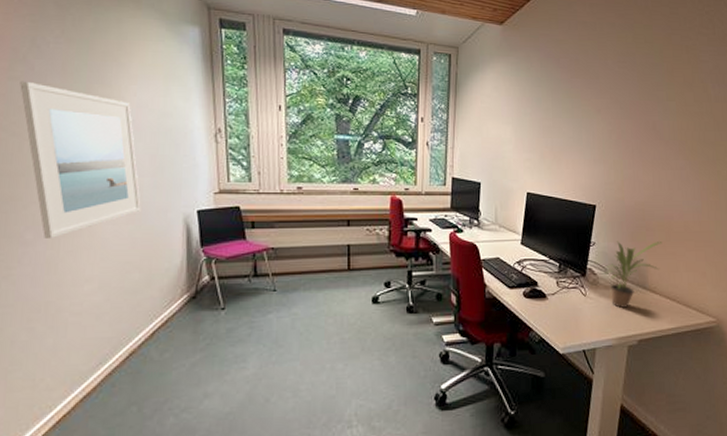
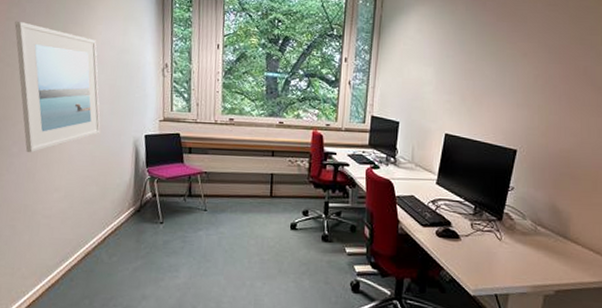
potted plant: present [605,241,662,308] -> none [523,187,588,256]

